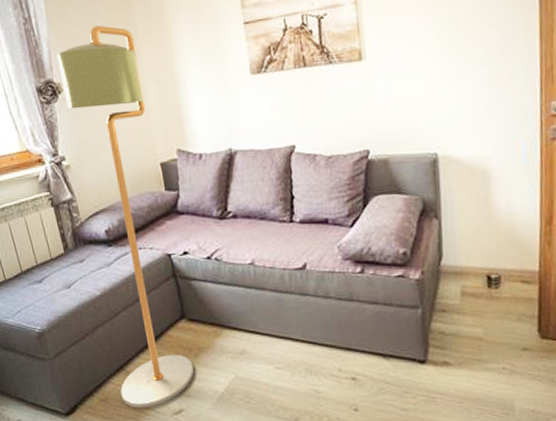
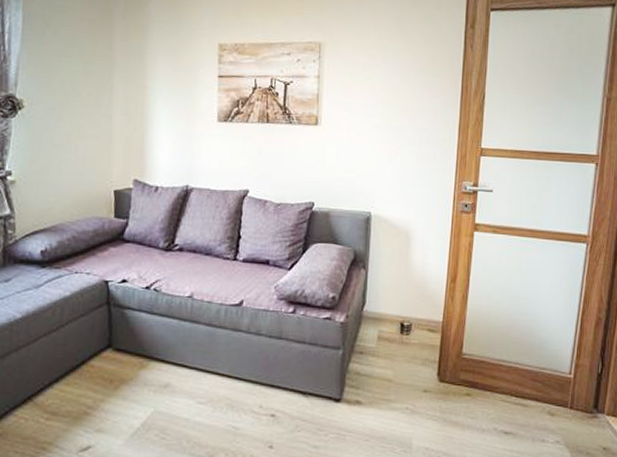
floor lamp: present [57,25,195,408] -> none [22,53,112,445]

